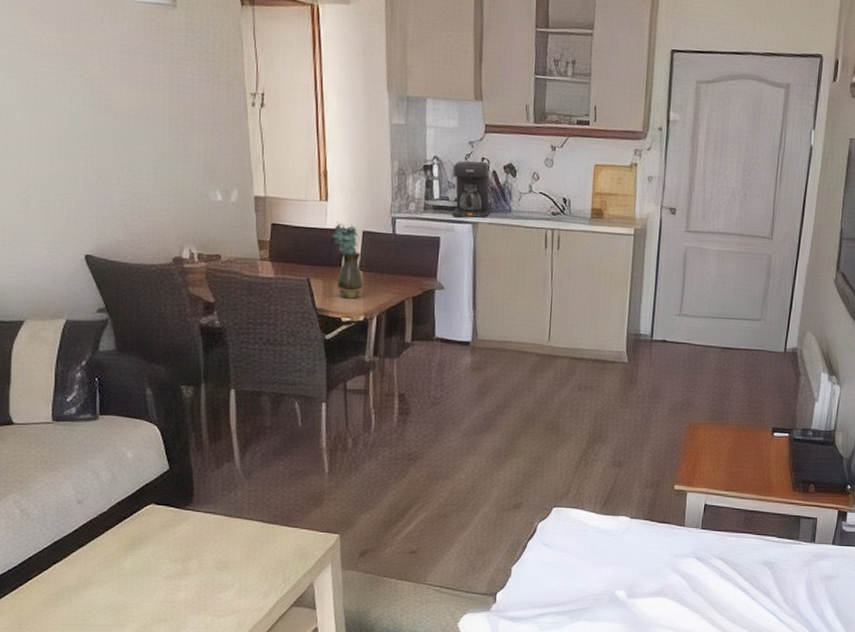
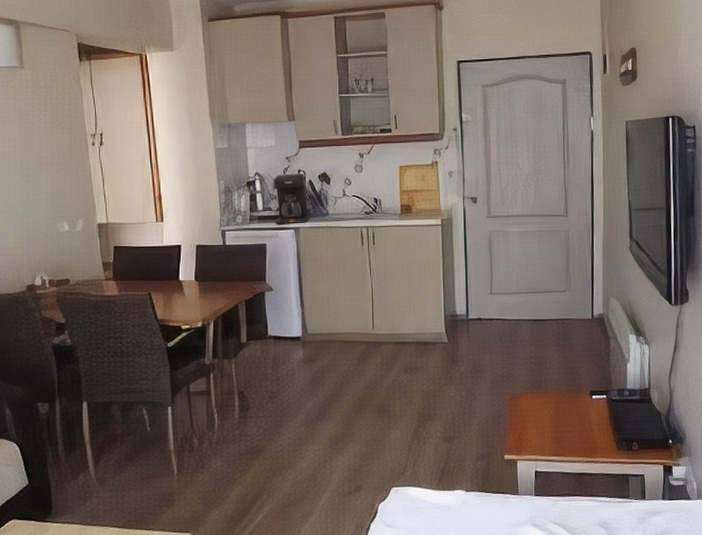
vase: present [332,221,363,299] -> none [168,239,200,308]

